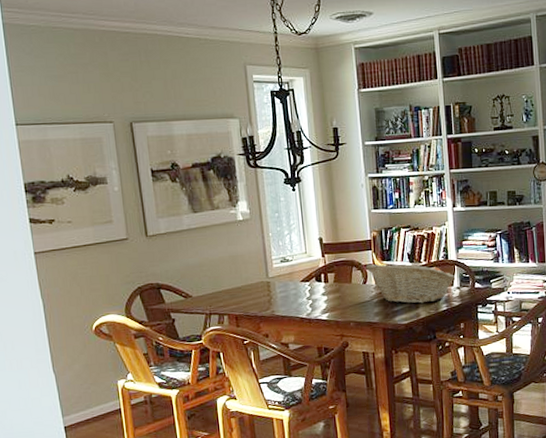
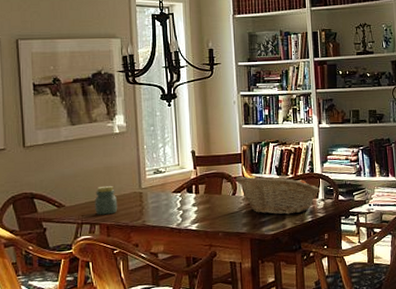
jar: none [222,275,246,306] -> present [95,185,118,215]

